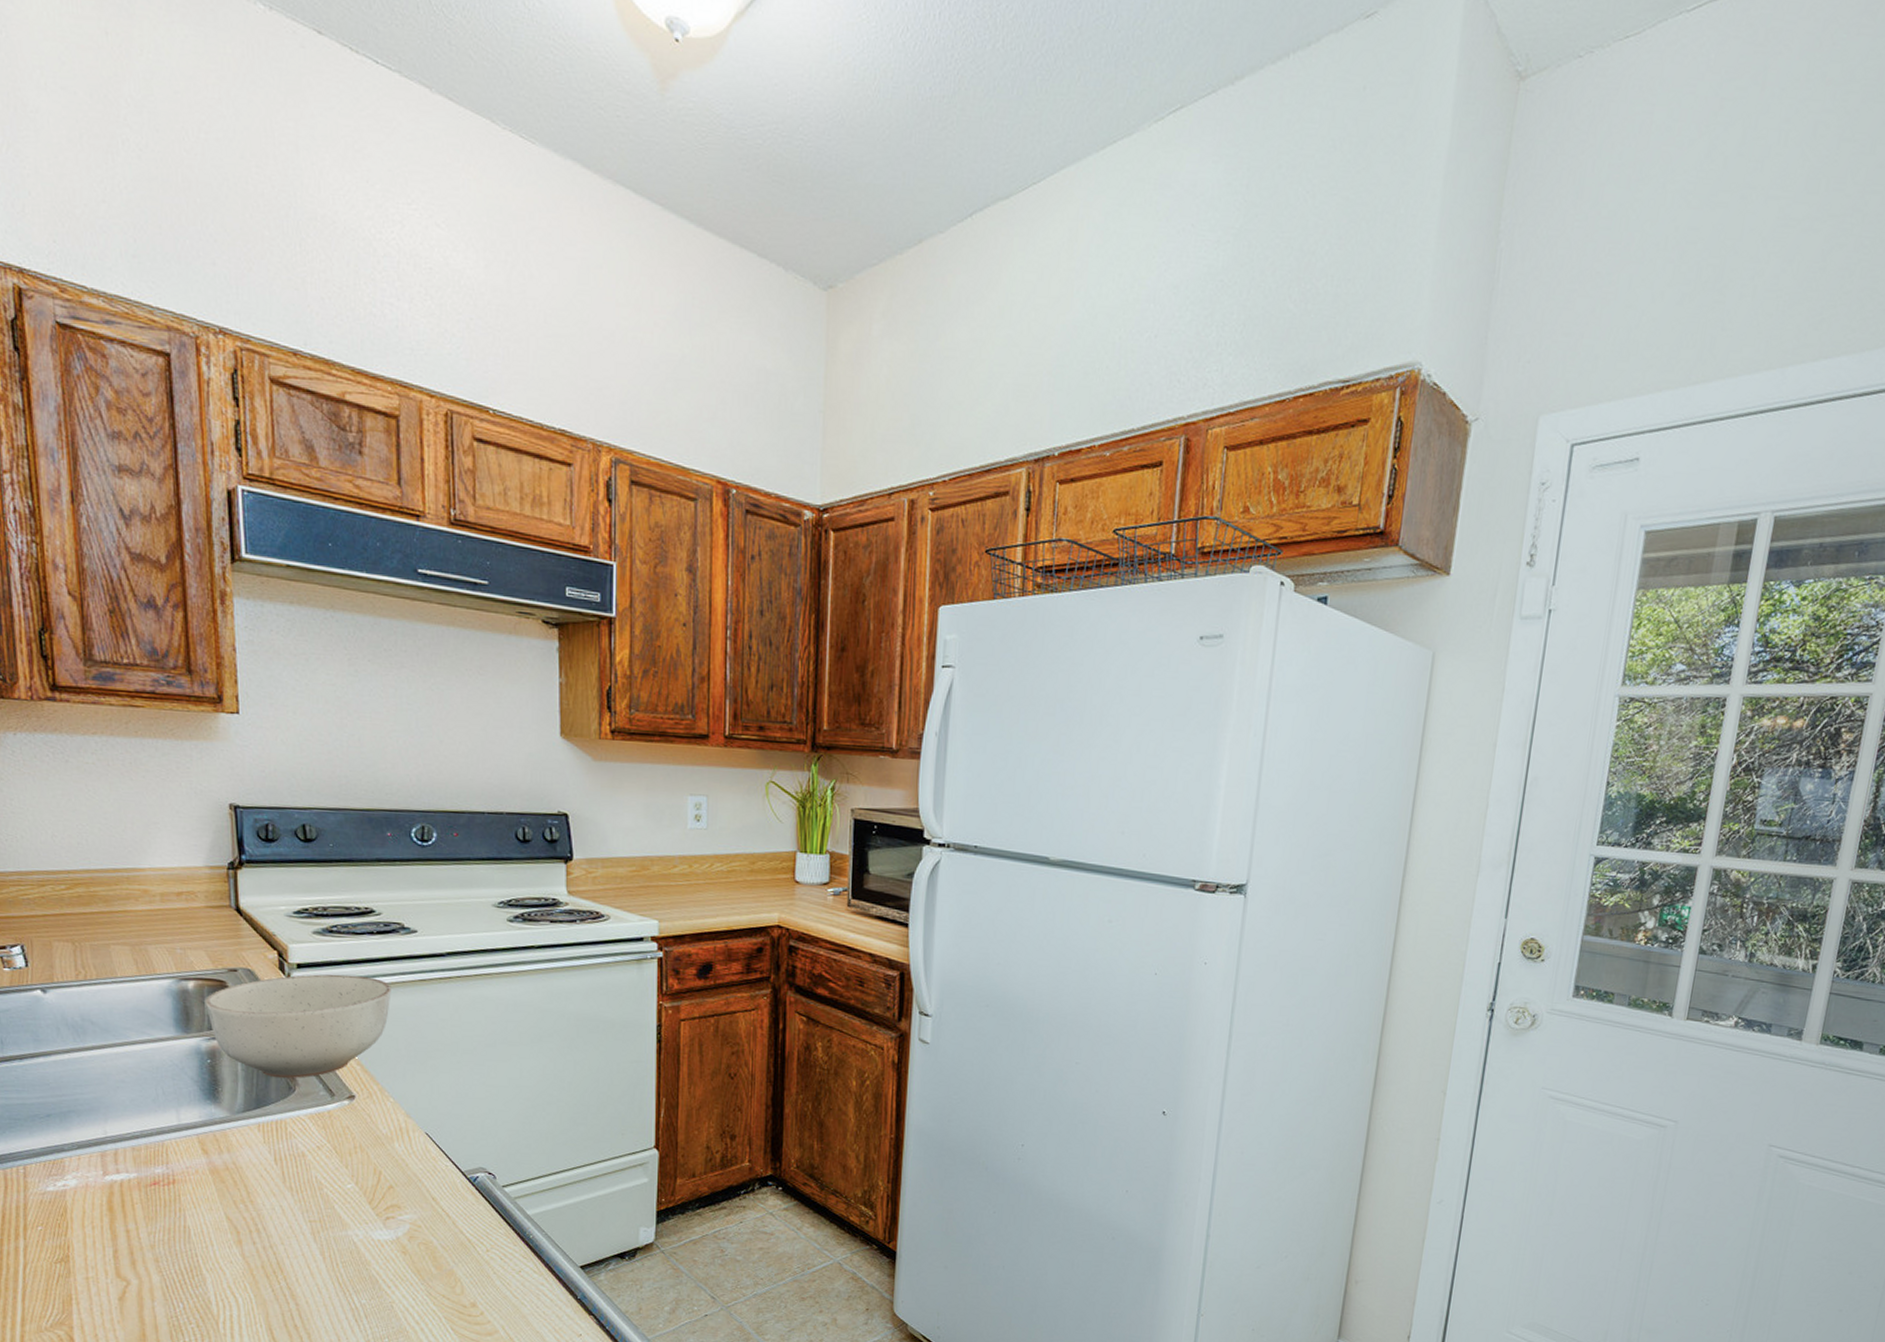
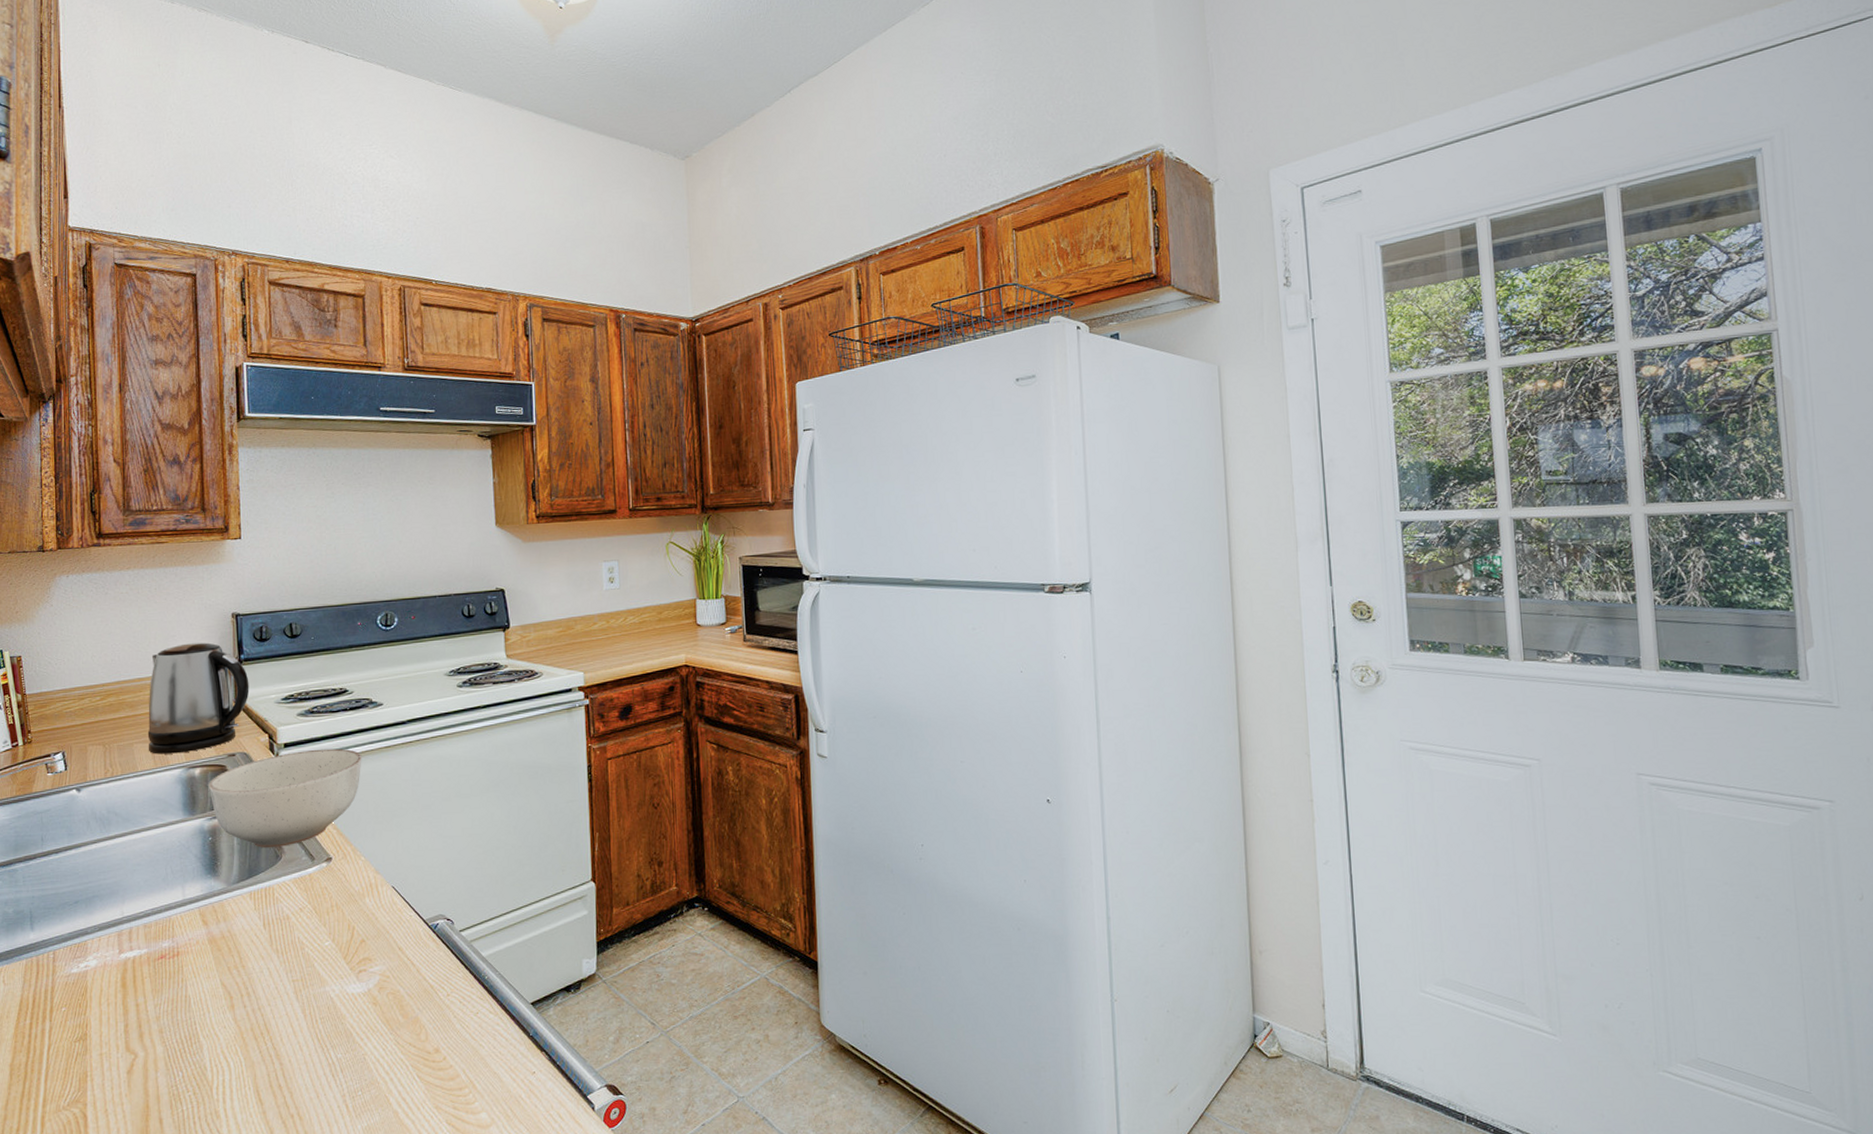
kettle: none [127,833,253,962] -> present [147,642,250,754]

